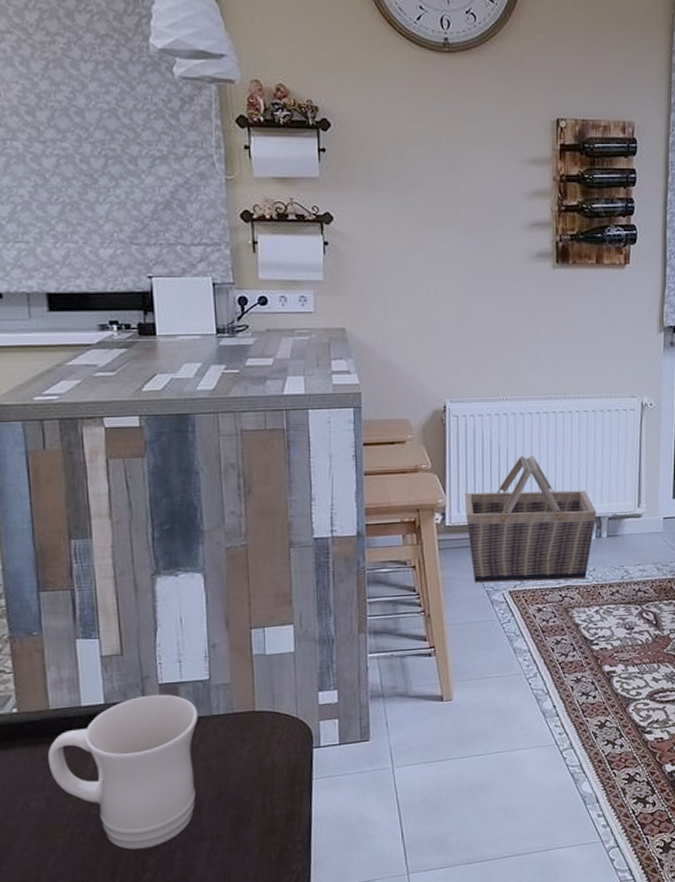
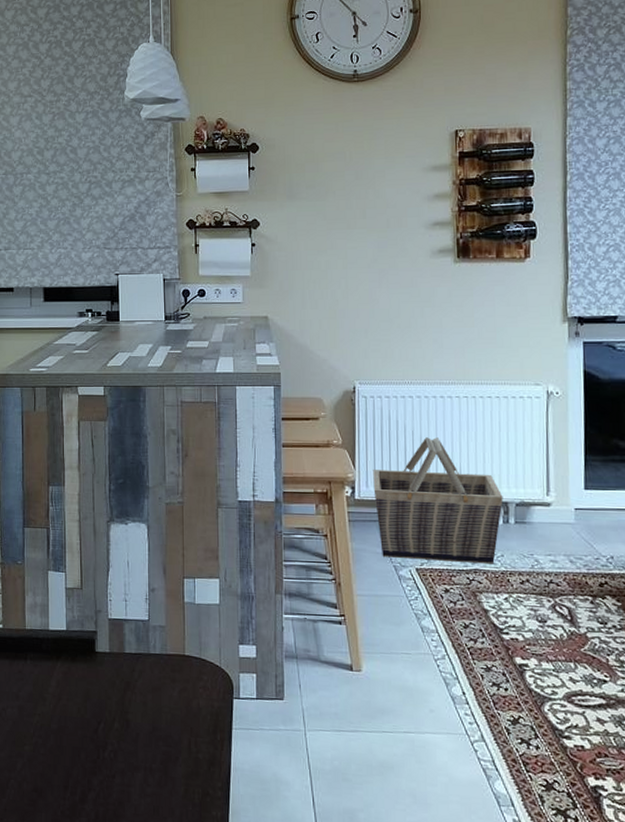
mug: present [47,694,198,850] -> none [22,627,138,769]

